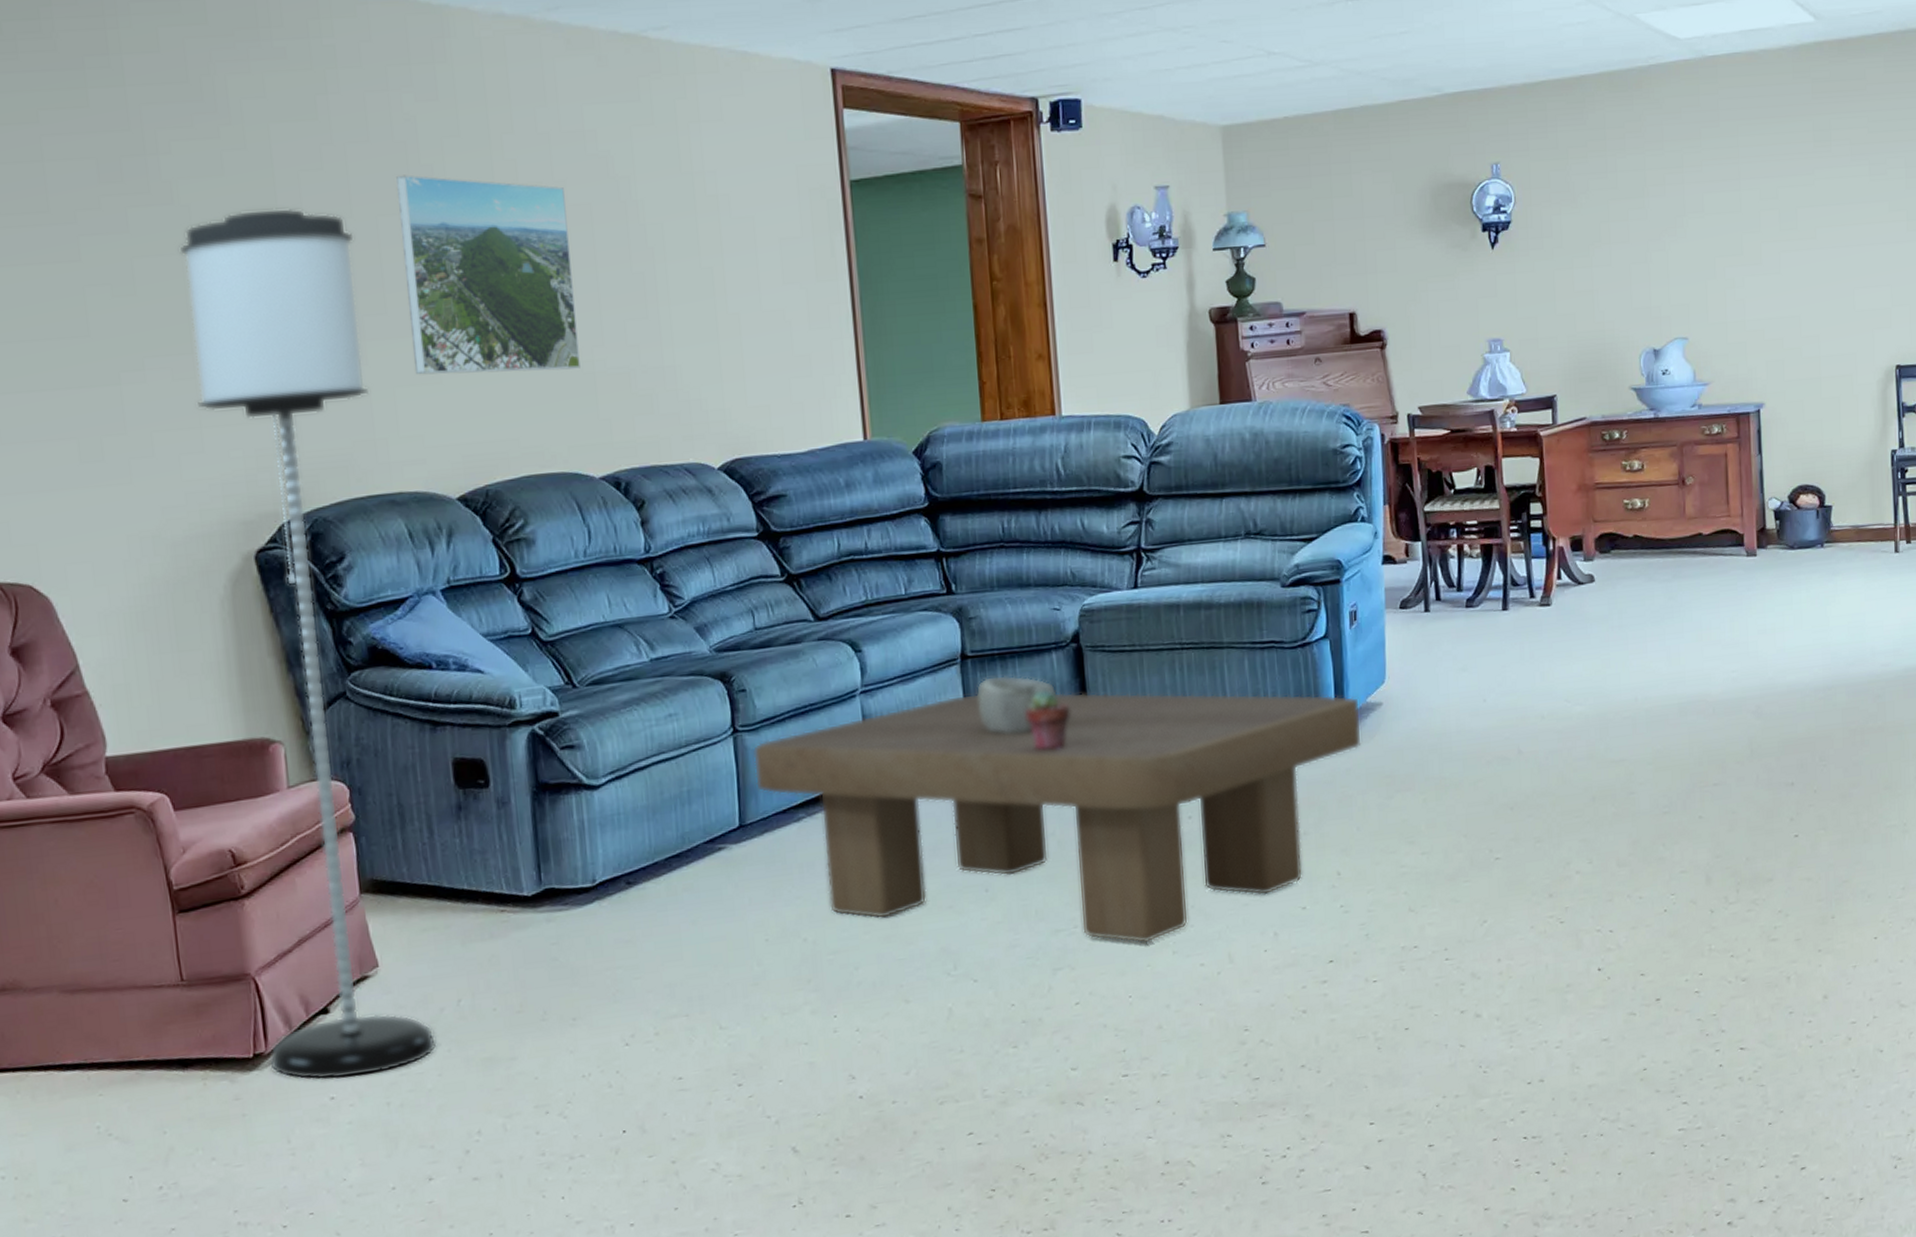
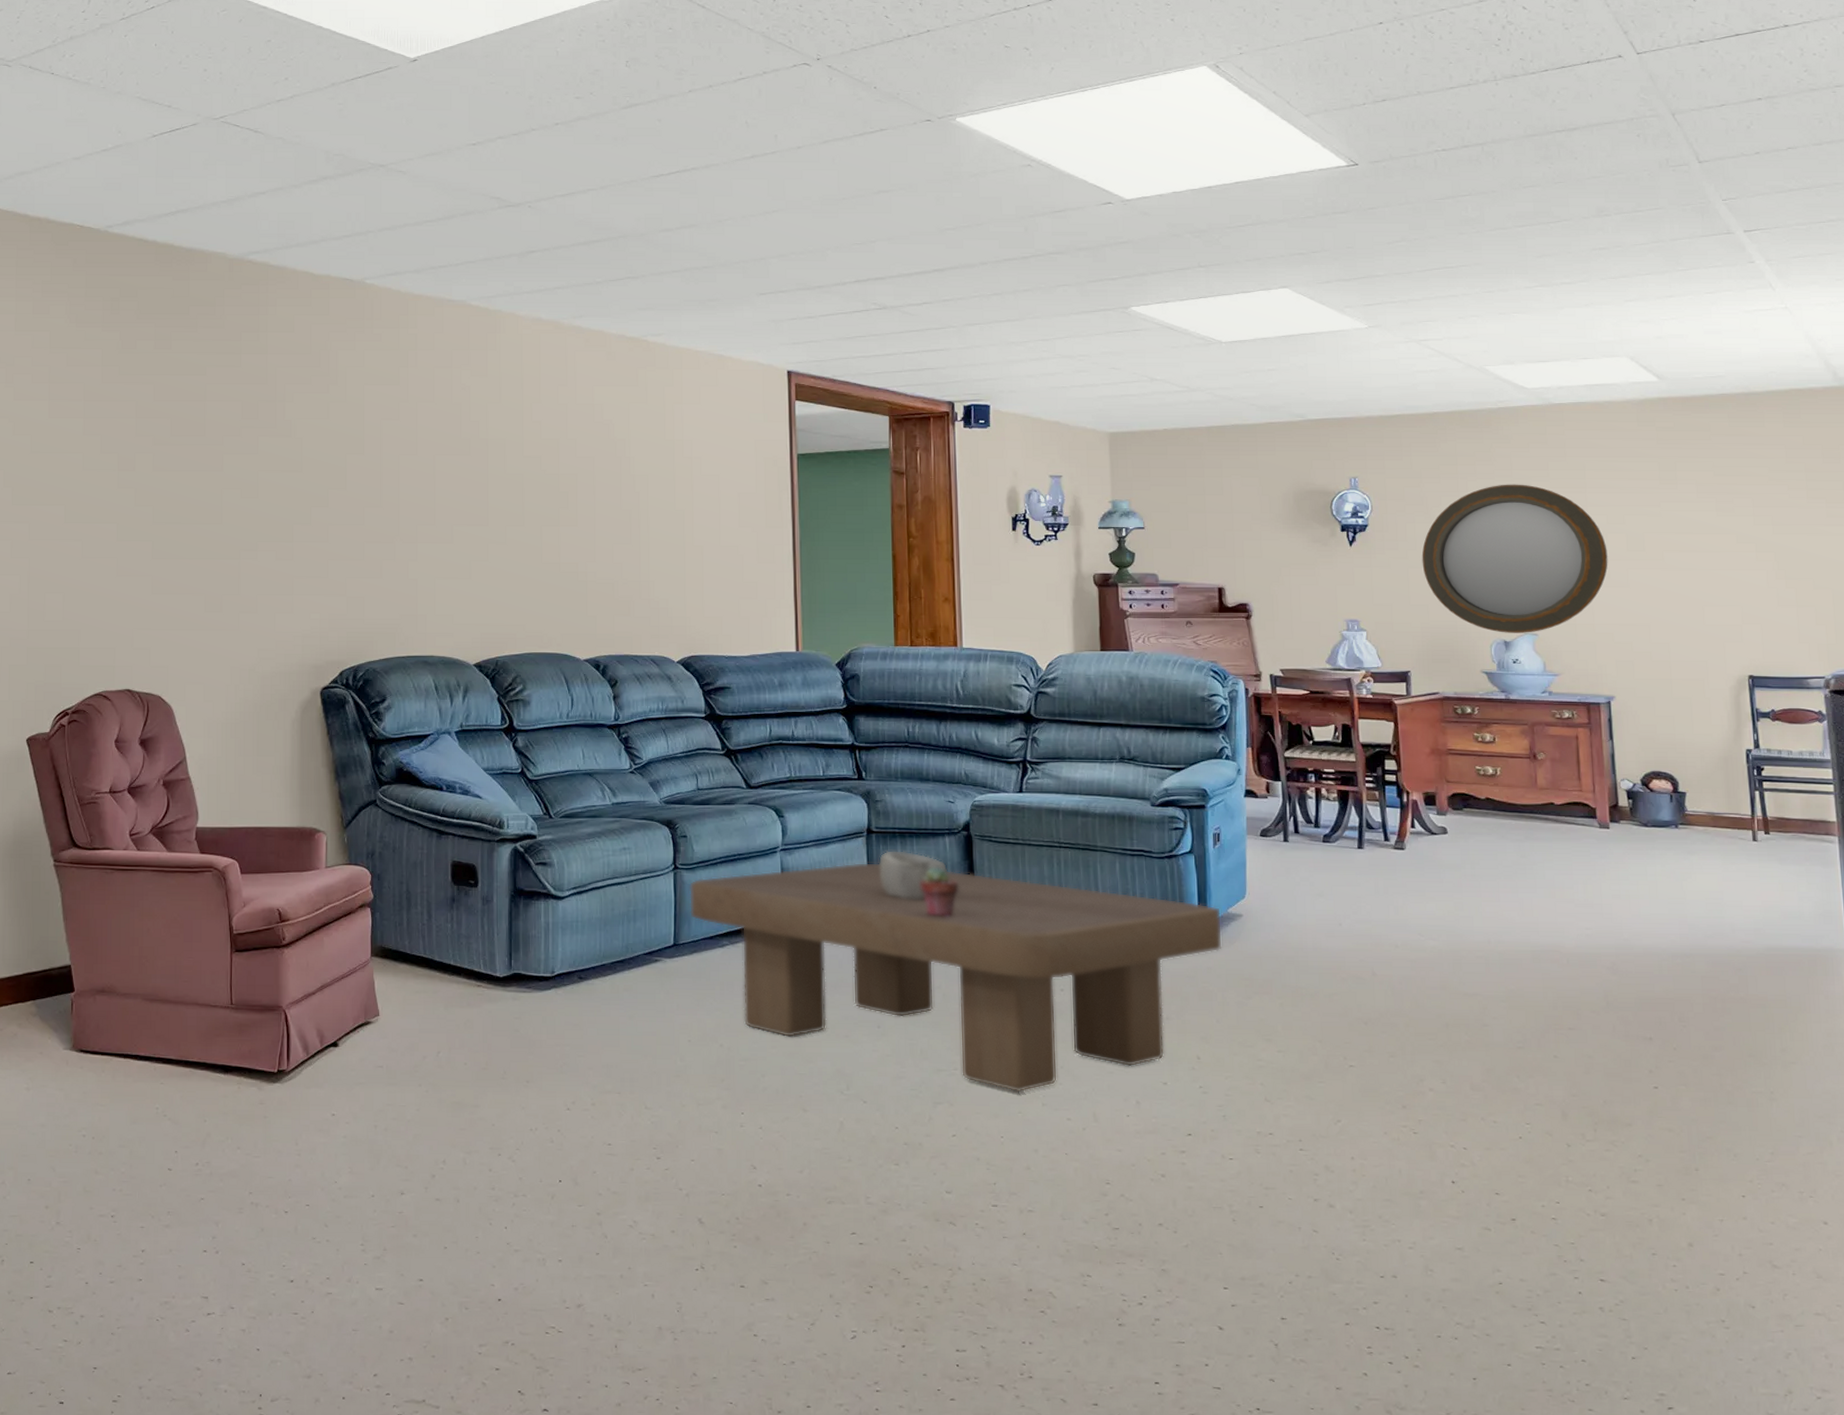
floor lamp: present [179,207,437,1080] -> none [289,444,418,1101]
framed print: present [396,174,580,375] -> none [451,427,576,577]
home mirror: none [1568,158,1760,340] -> present [1421,484,1608,633]

